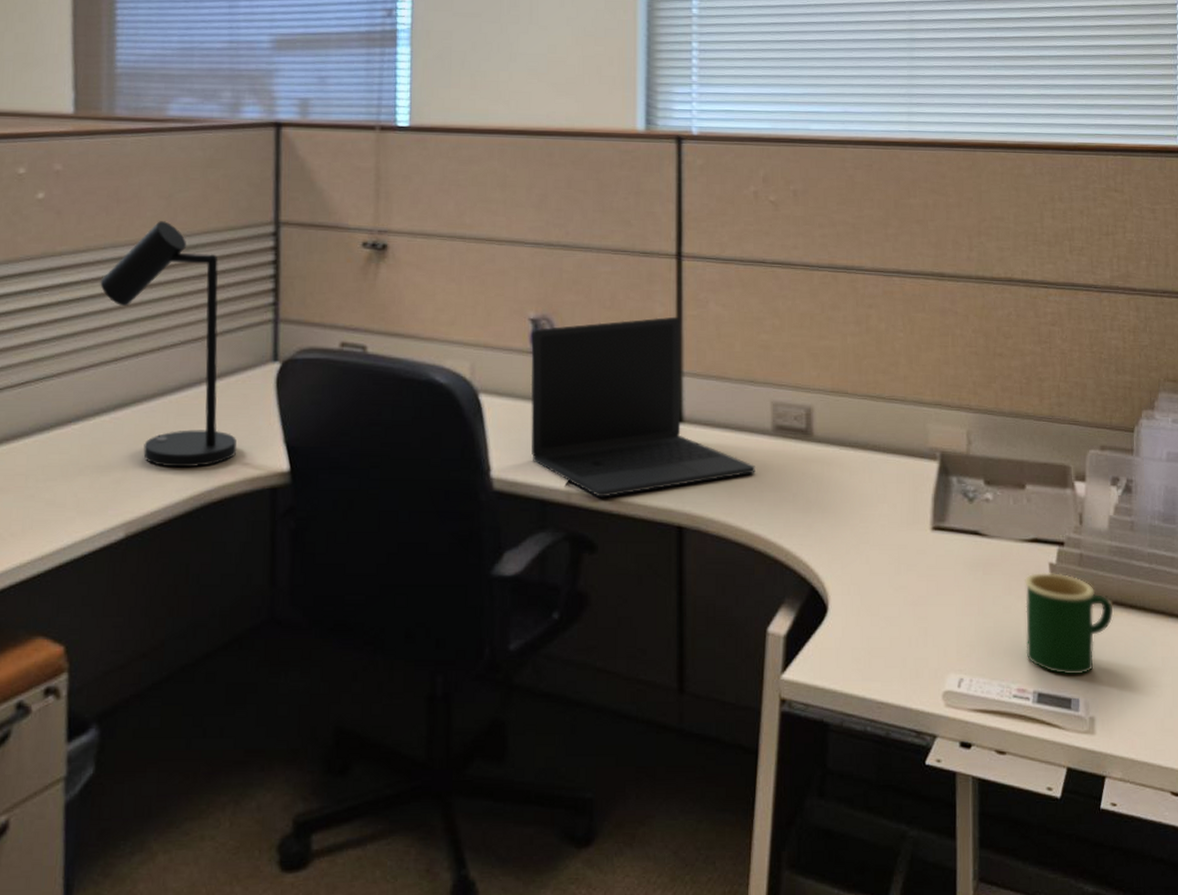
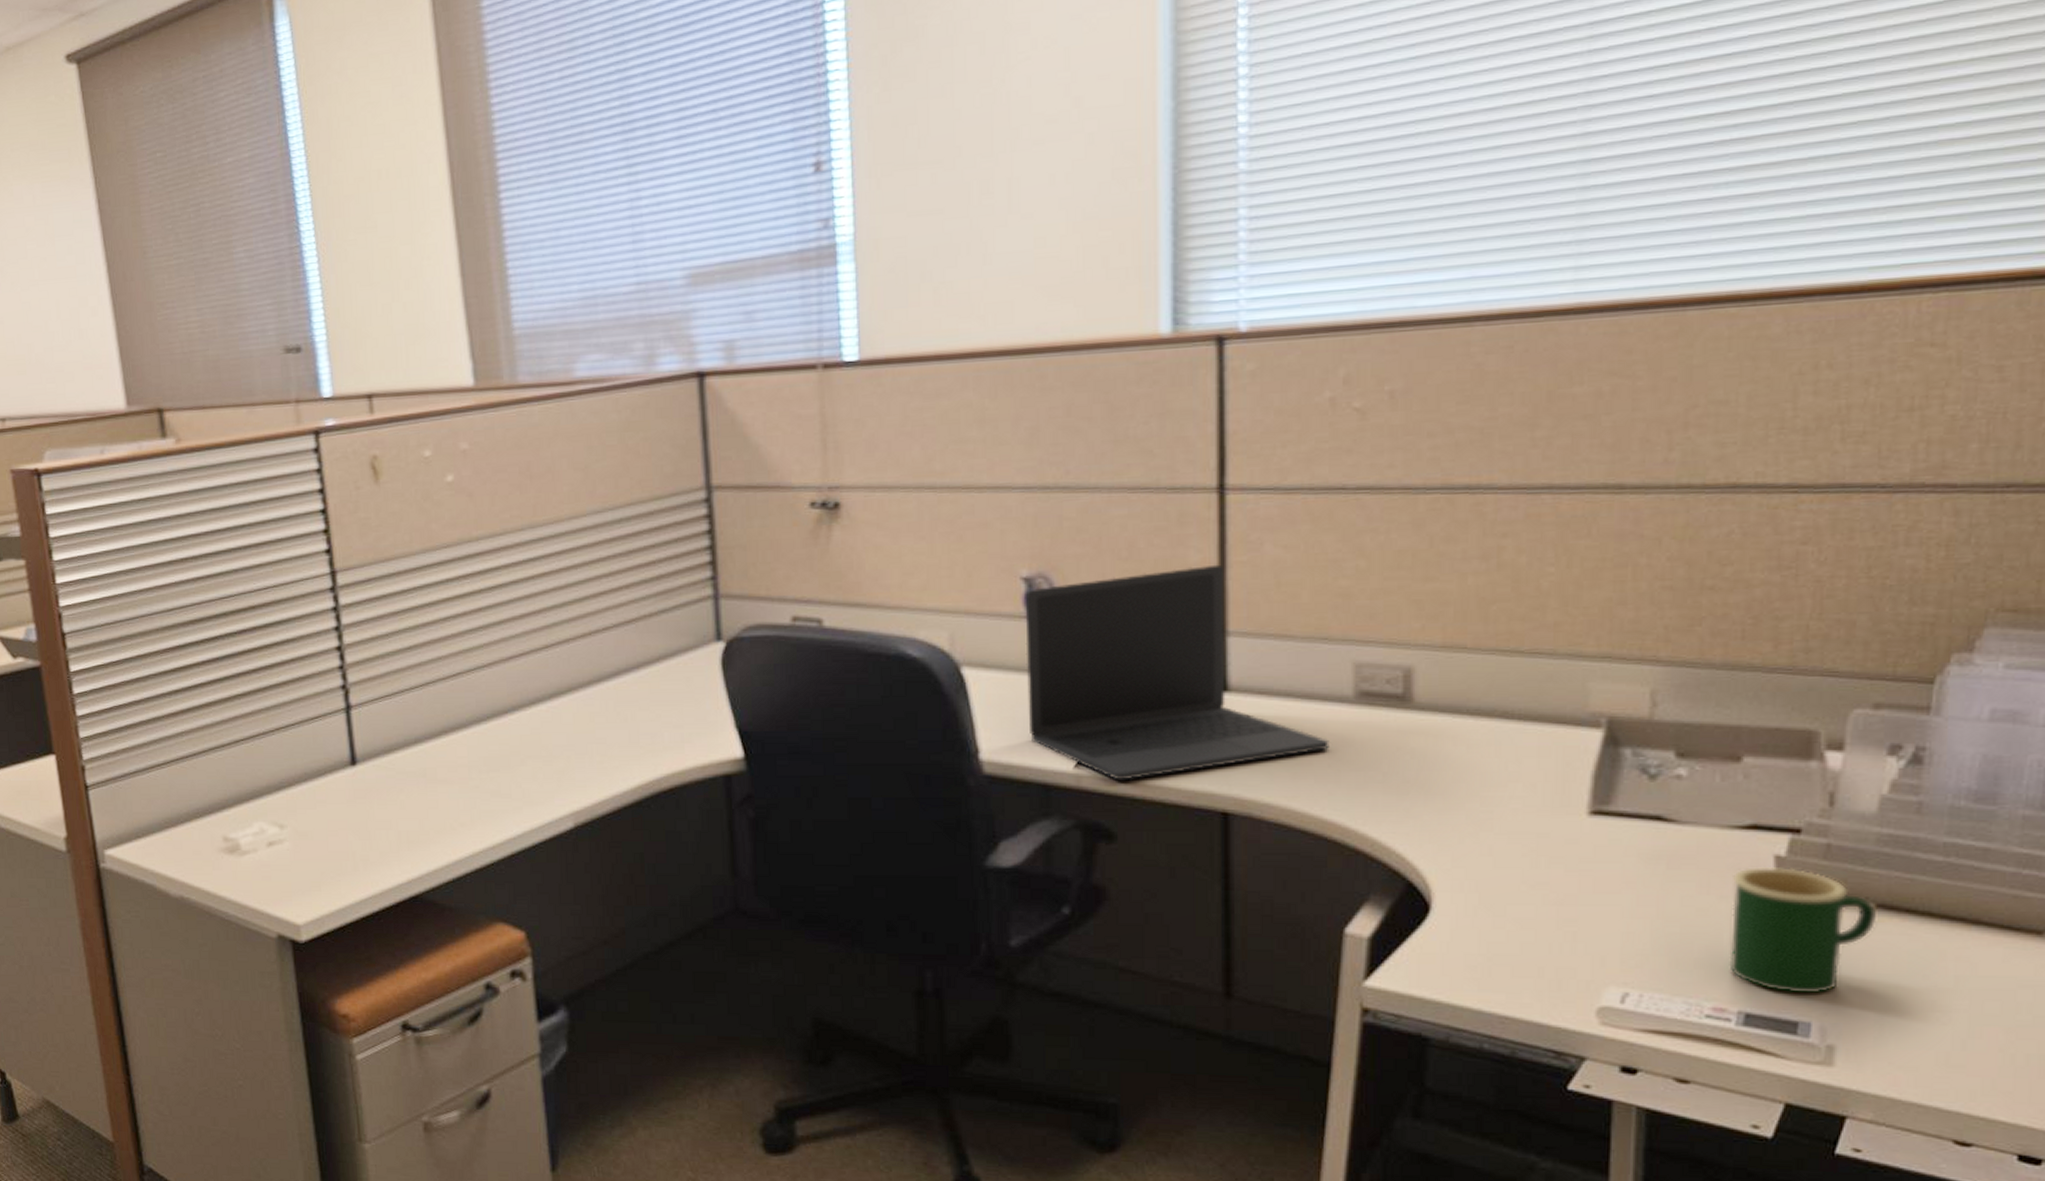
desk lamp: present [100,221,236,468] -> none [521,495,683,756]

